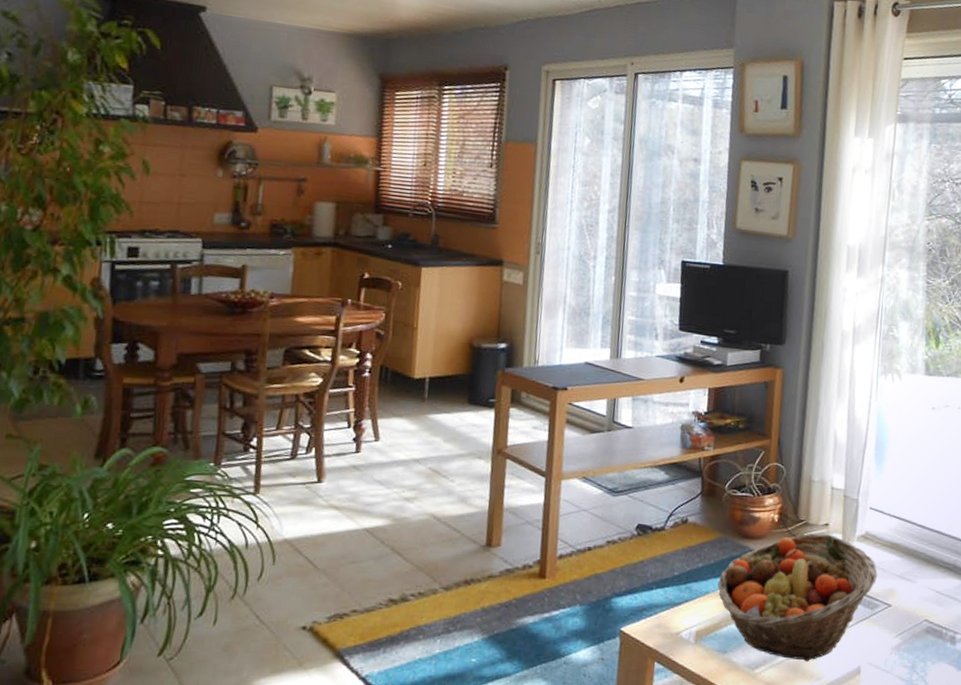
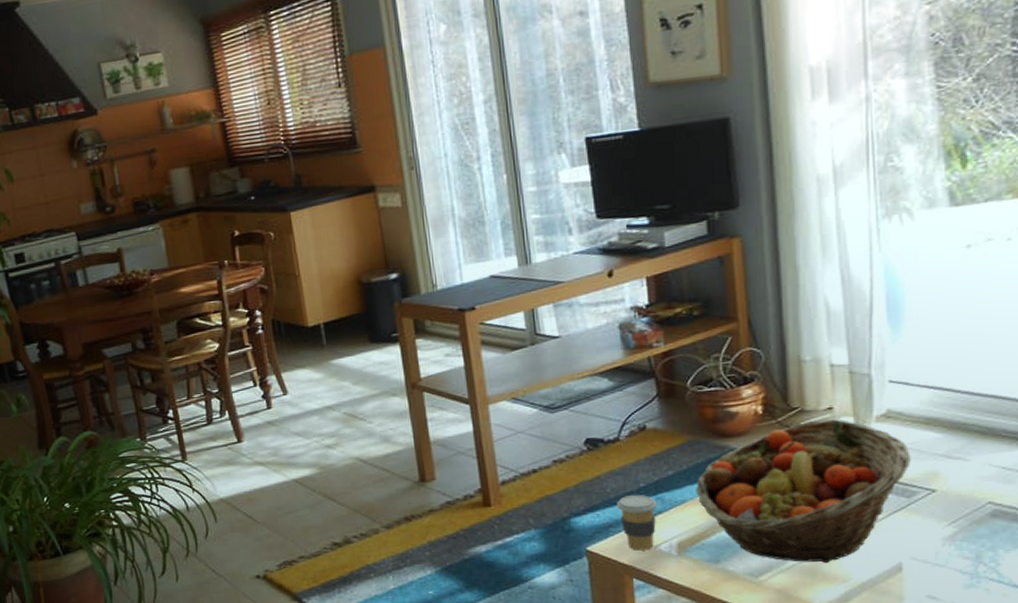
coffee cup: none [653,581,686,636] -> present [617,494,658,551]

